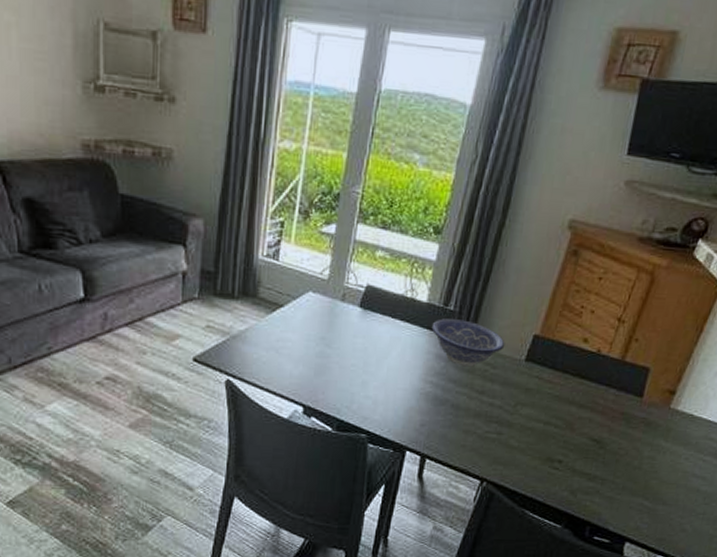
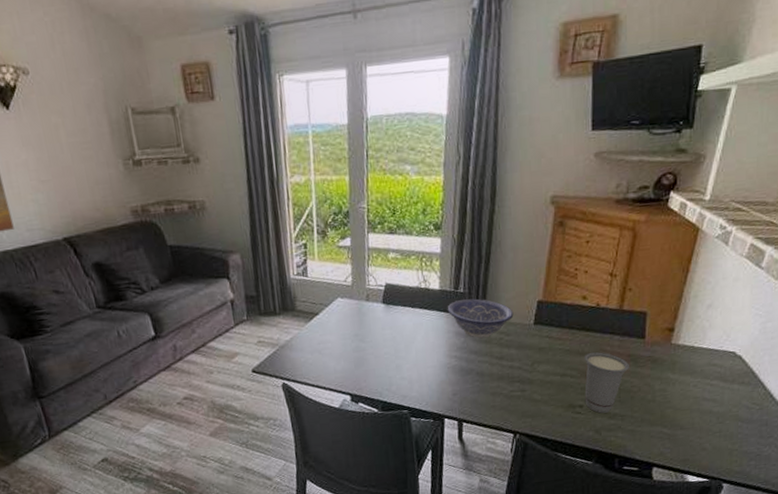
cup: none [565,402,621,473] -> present [583,352,629,413]

